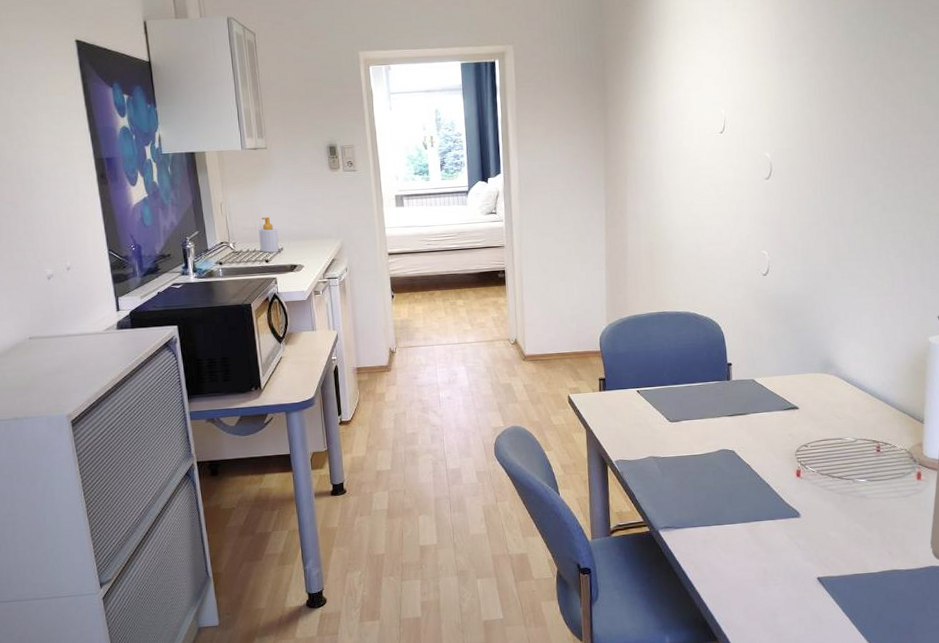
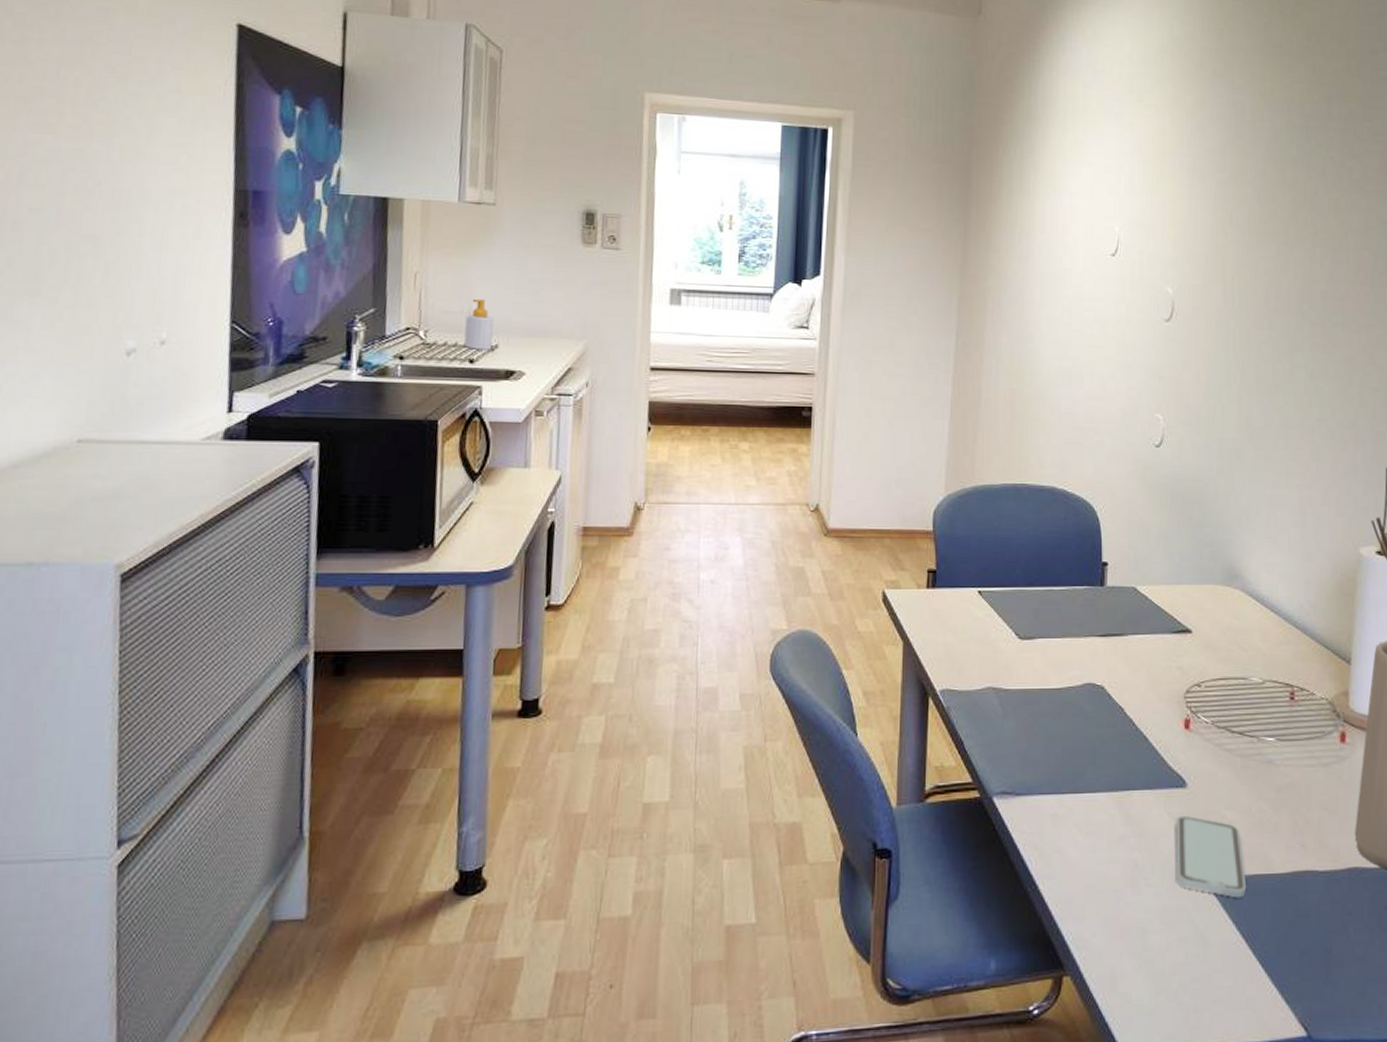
smartphone: none [793,536,849,591] -> present [1175,815,1247,898]

